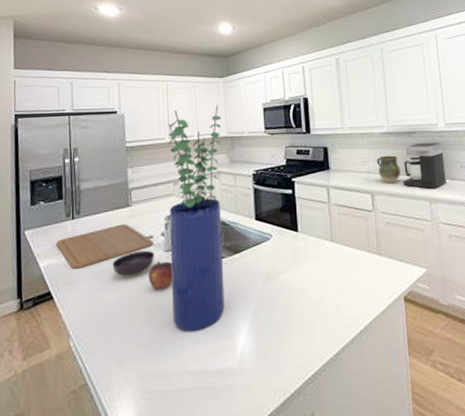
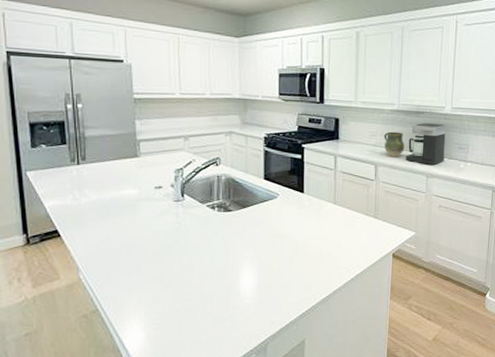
chopping board: present [55,224,153,269] -> none [60,173,162,211]
bowl: present [112,250,154,279] -> none [121,199,163,223]
fruit: present [149,261,173,291] -> none [158,210,182,236]
vase: present [168,105,225,332] -> none [178,65,235,272]

